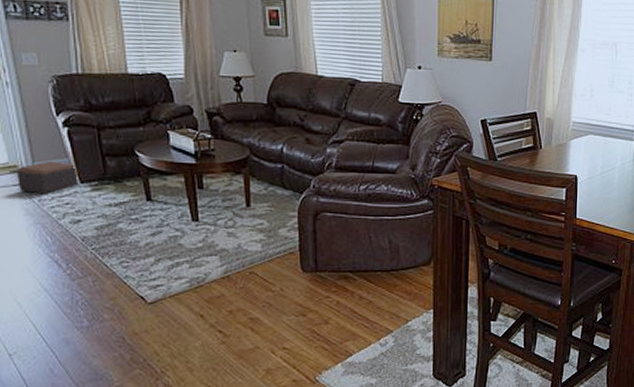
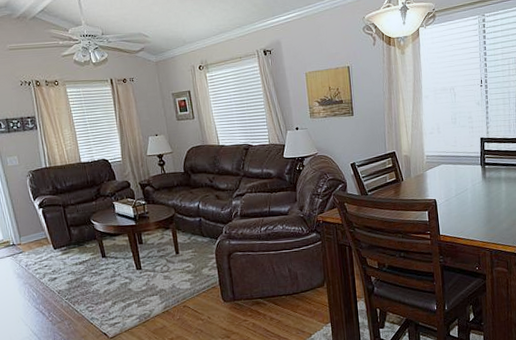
footstool: present [17,160,78,194] -> none [9,235,53,261]

